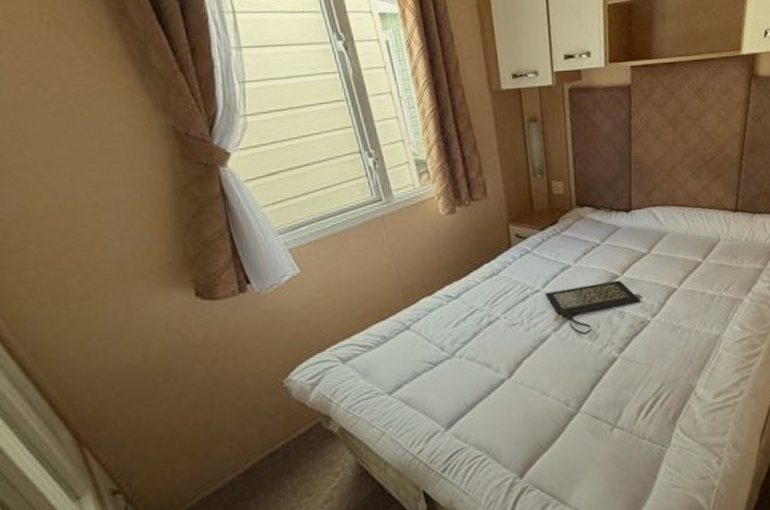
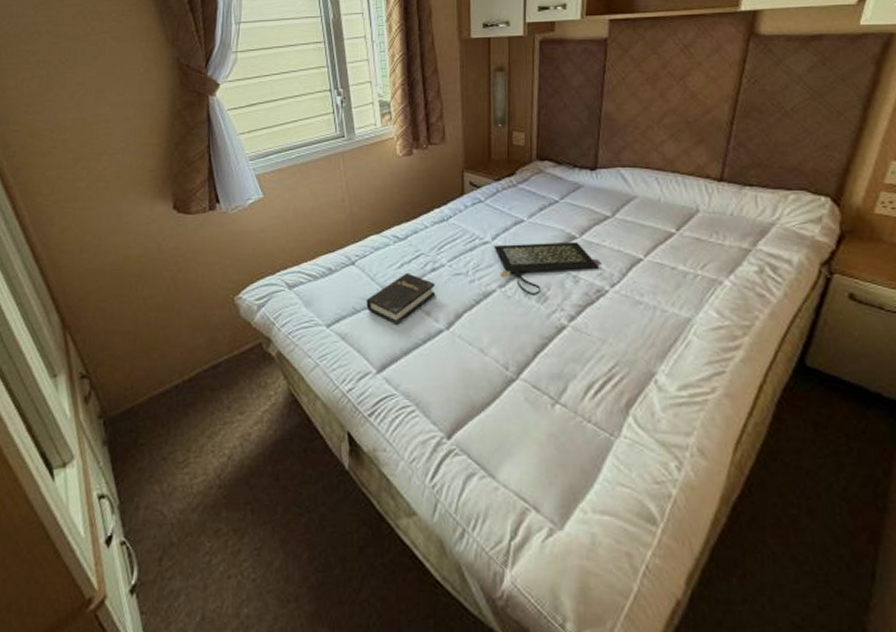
hardback book: none [426,329,495,382] -> present [366,272,436,324]

